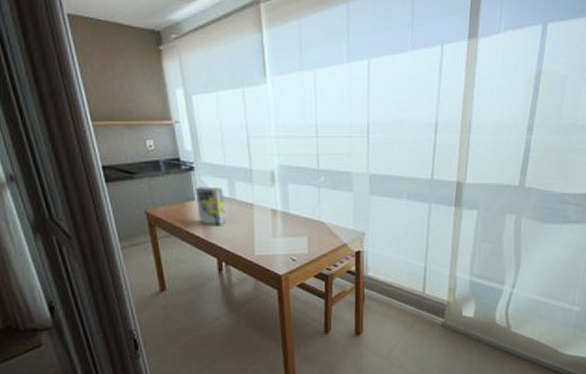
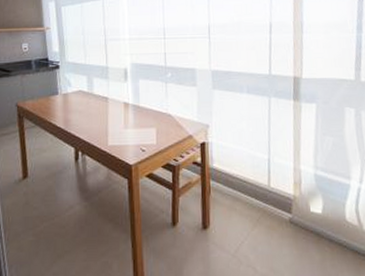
cereal box: present [195,186,226,226] -> none [59,82,84,118]

